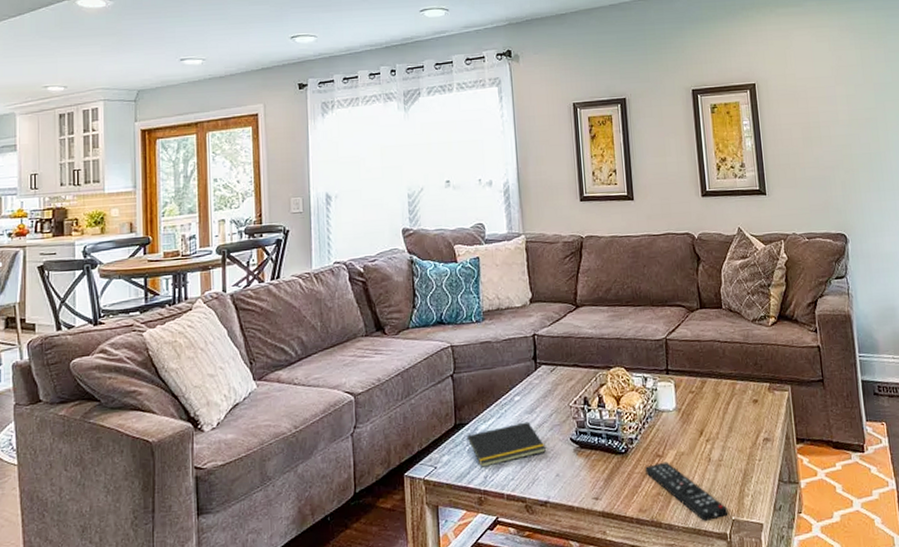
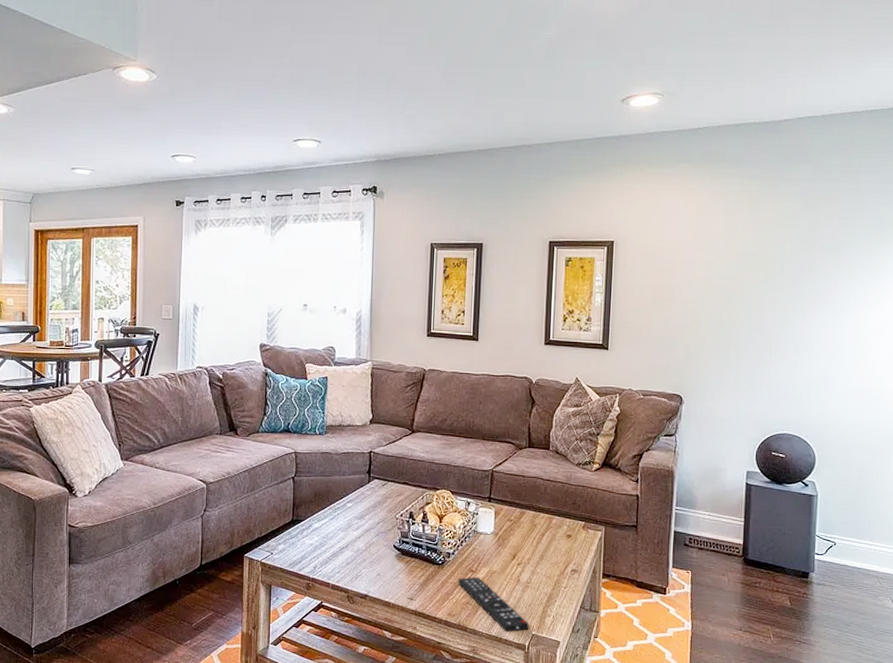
notepad: present [466,421,547,467] -> none [301,526,372,559]

